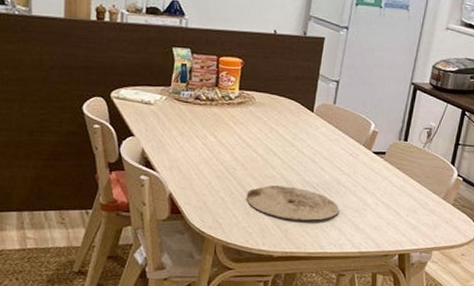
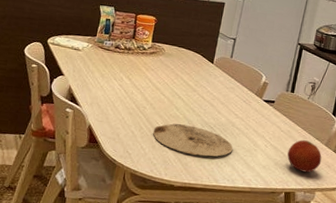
fruit: none [401,195,439,231] -> present [287,140,322,173]

